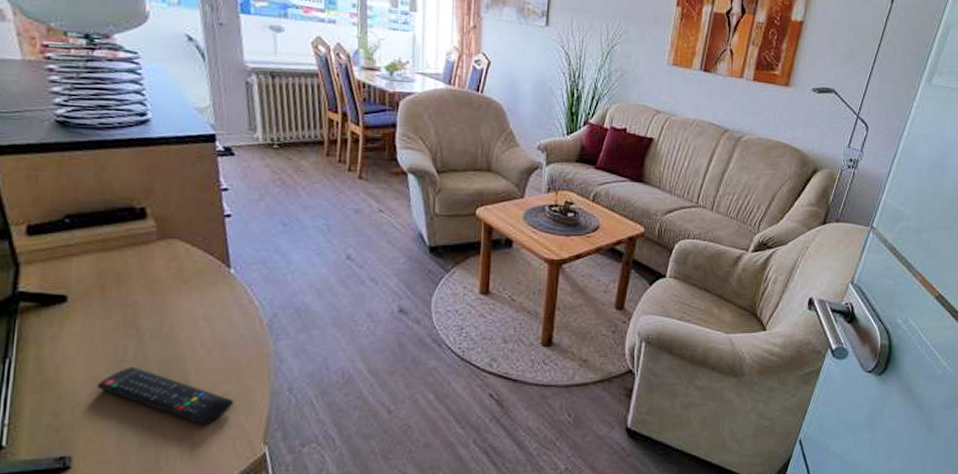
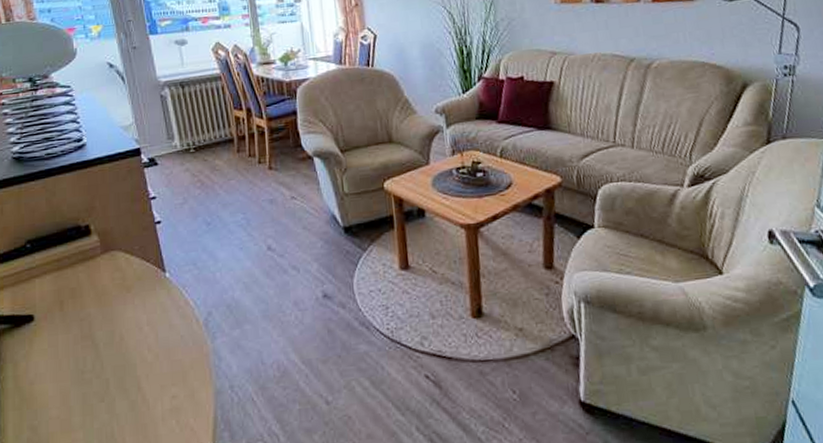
remote control: present [96,366,234,425] -> none [64,376,182,430]

